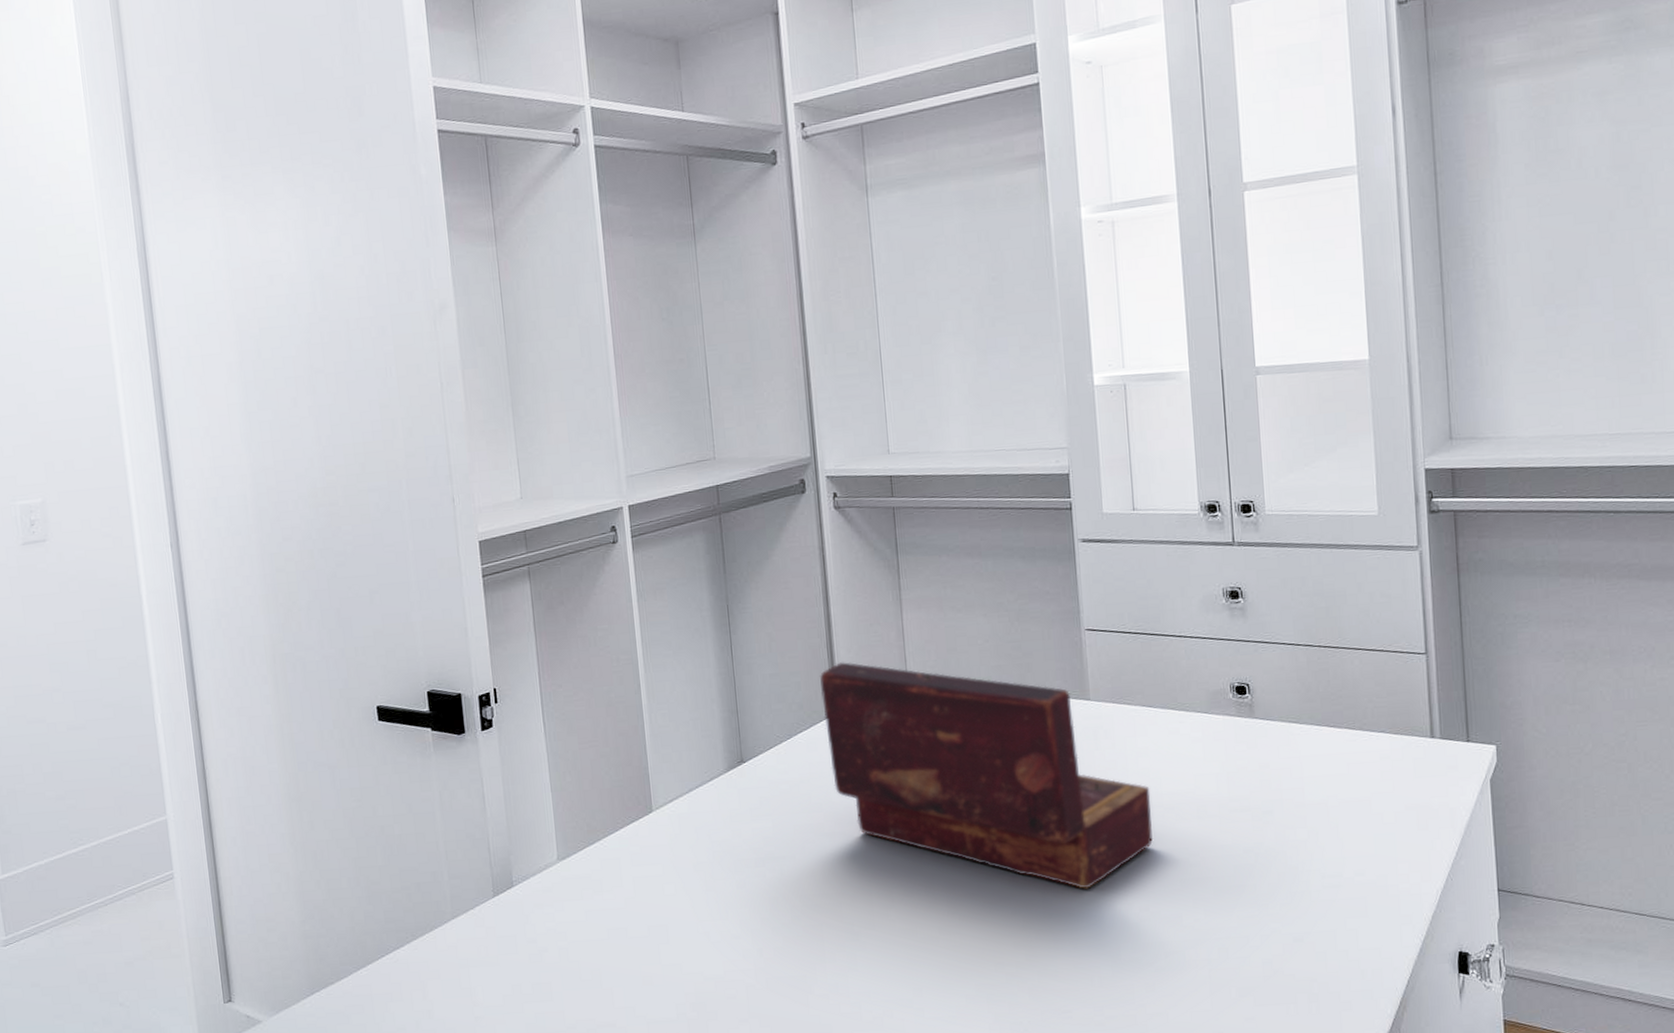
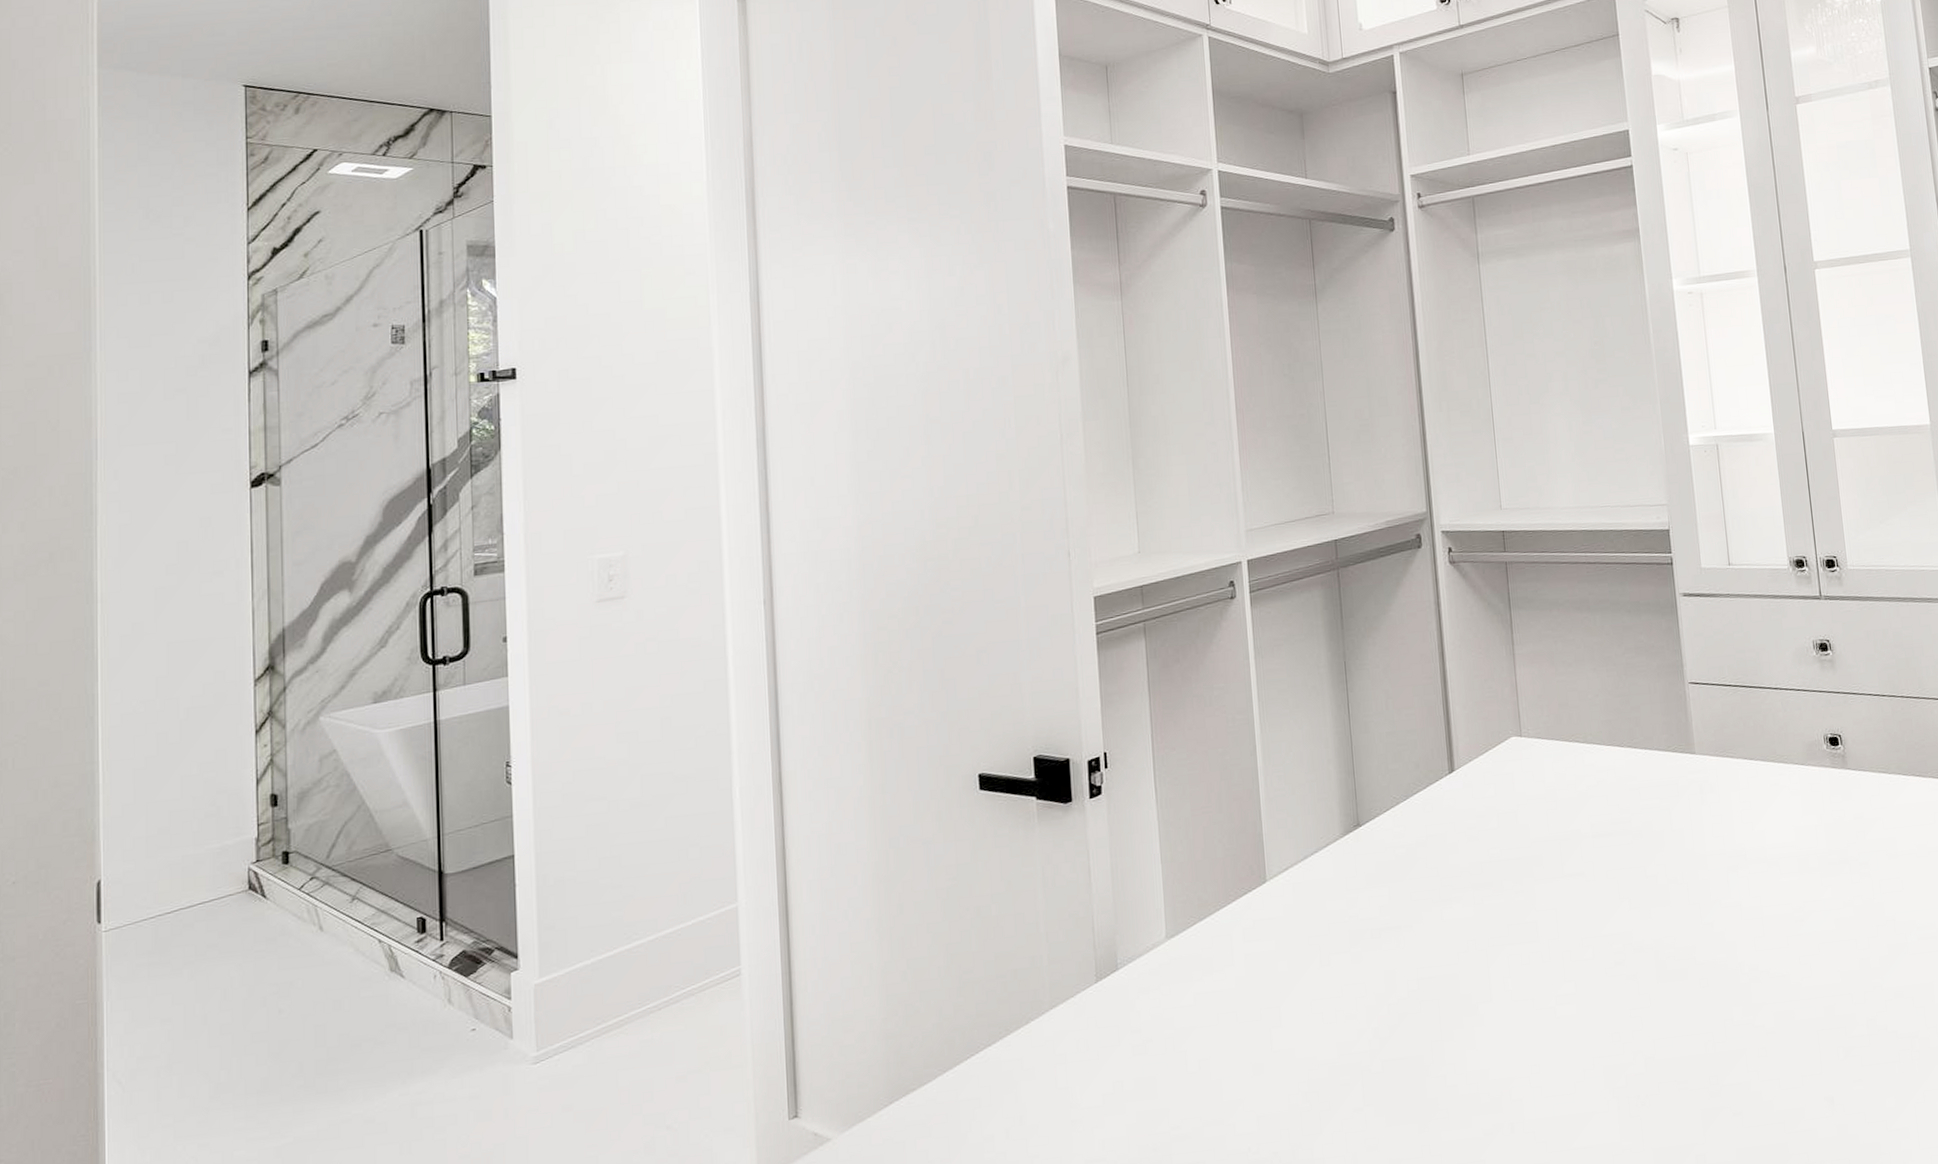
wooden box: present [820,662,1154,889] -> none [1436,719,1760,950]

